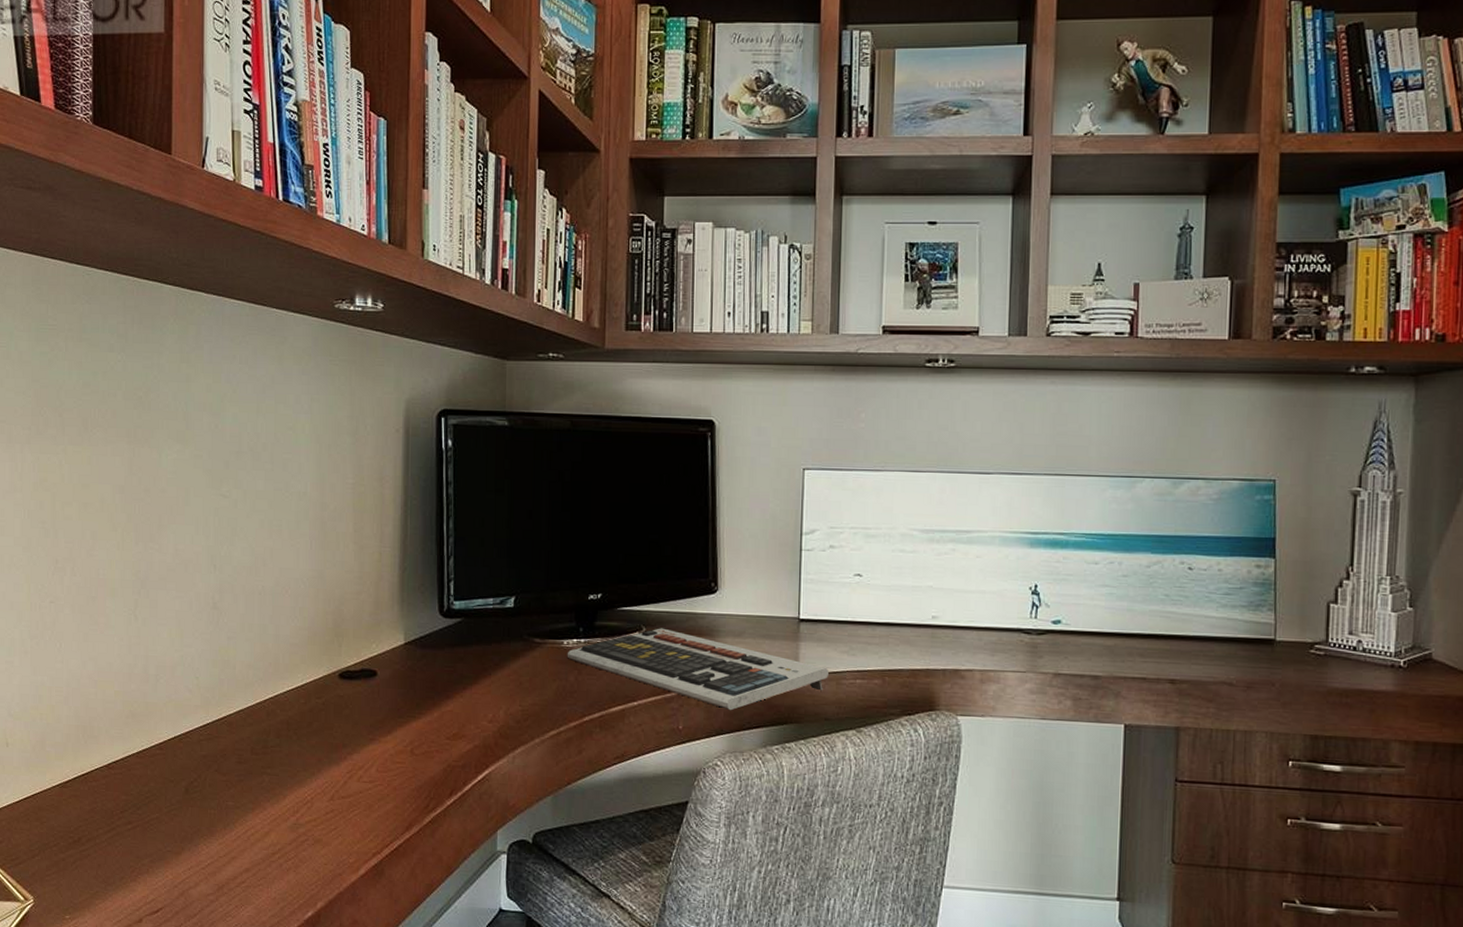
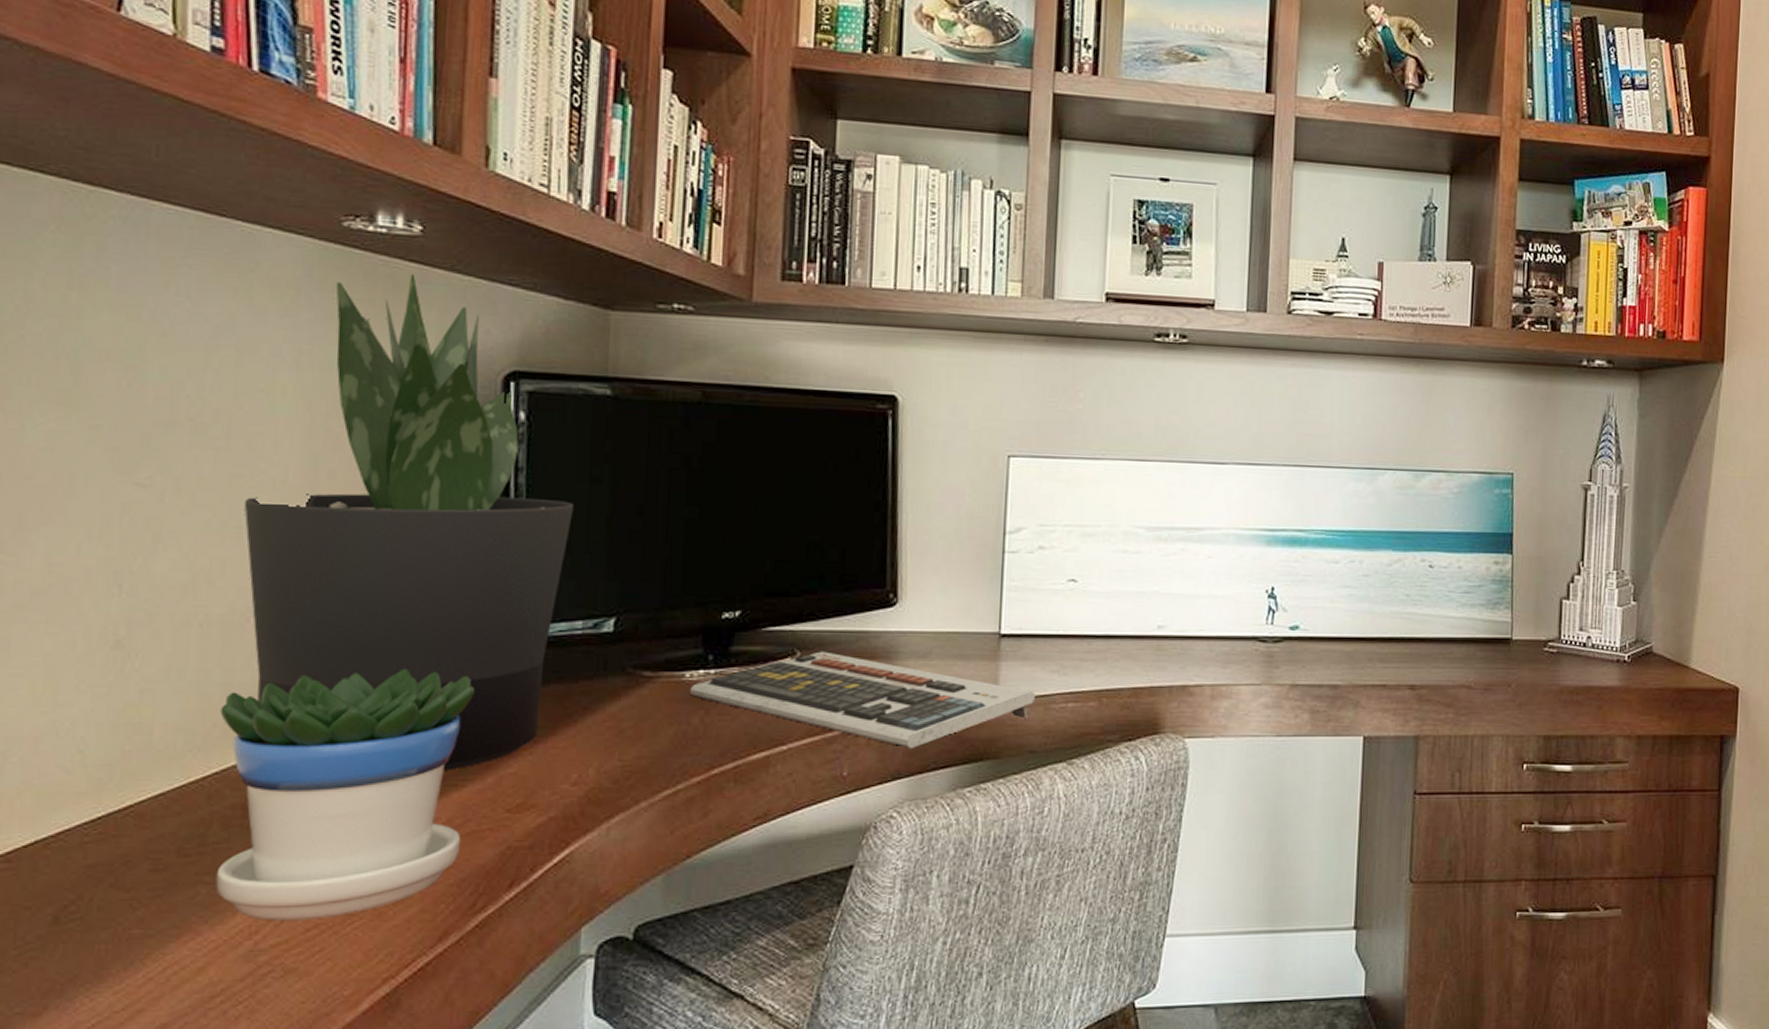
flowerpot: none [273,629,425,807] -> present [215,668,476,921]
planter: none [283,340,485,706] -> present [245,274,573,770]

